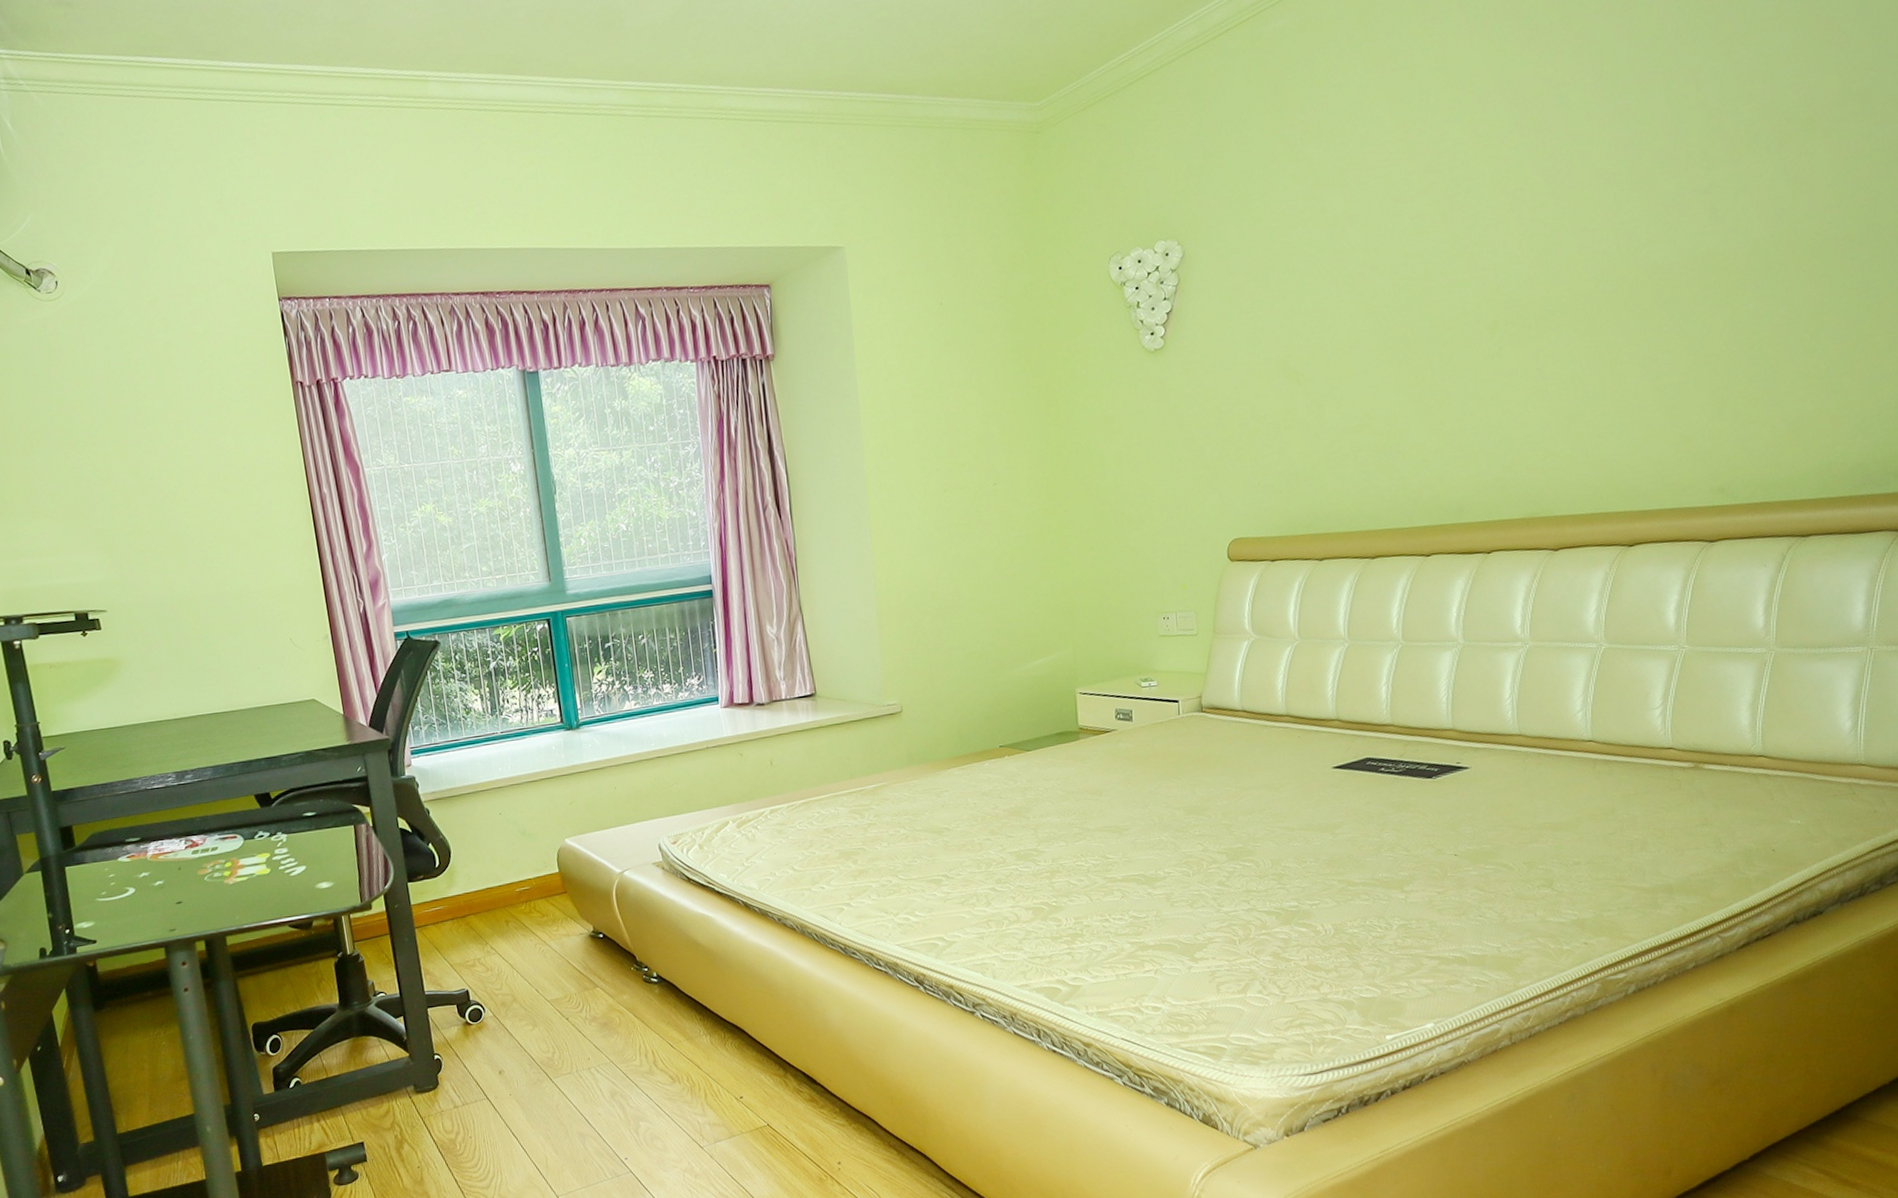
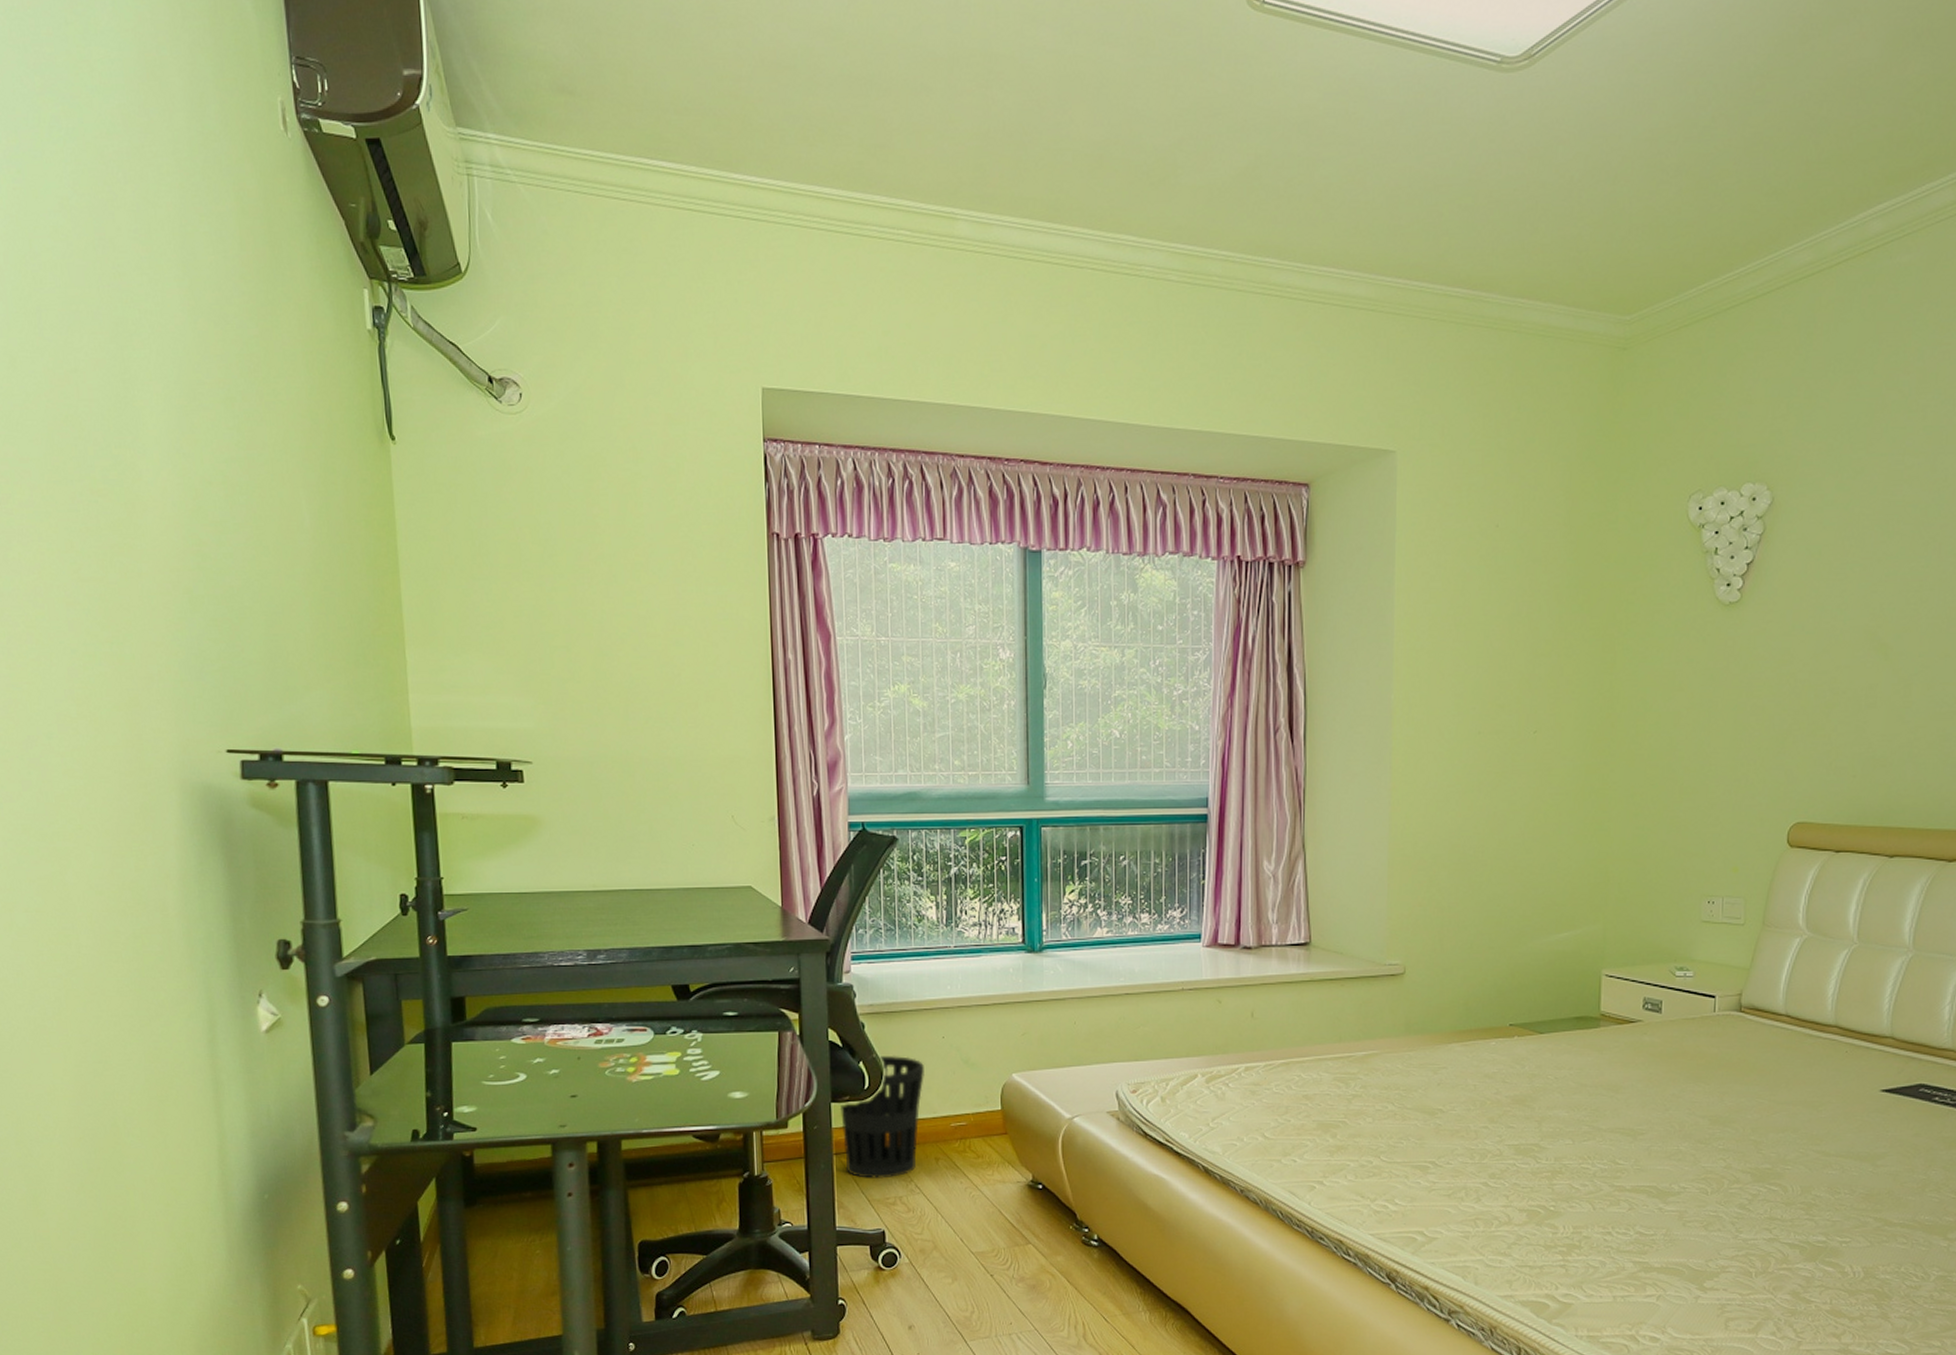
wastebasket: none [415,834,489,946] -> present [839,1055,924,1179]

